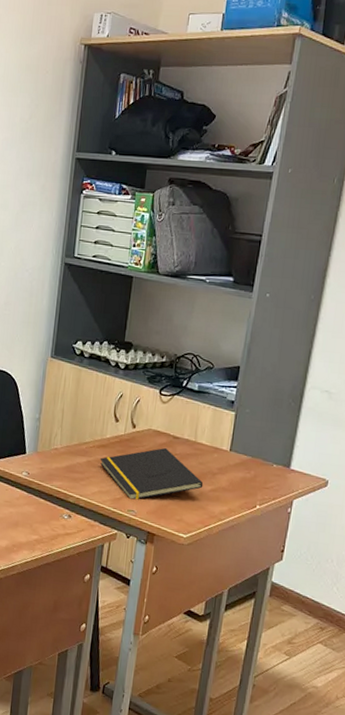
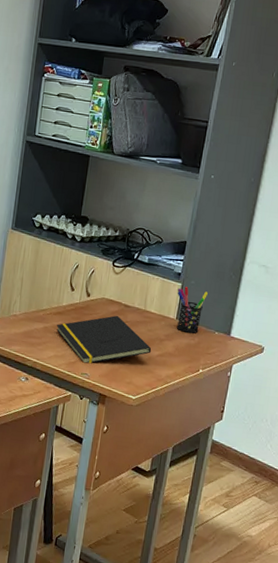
pen holder: none [230,416,264,466] -> present [176,287,208,334]

